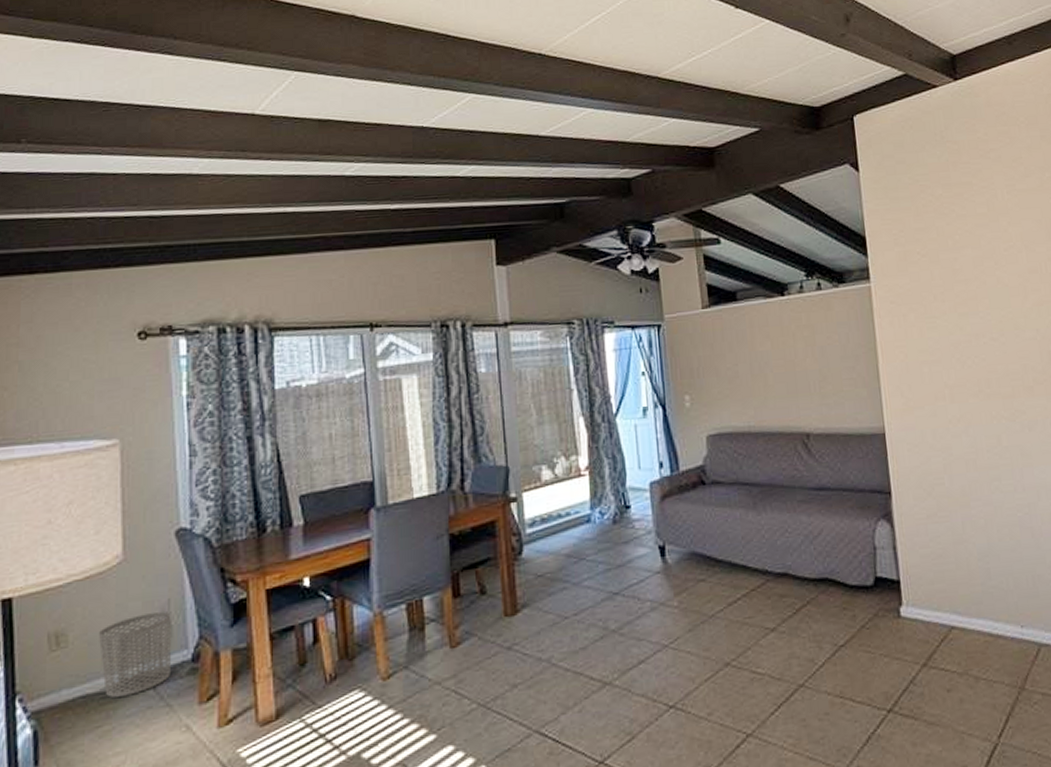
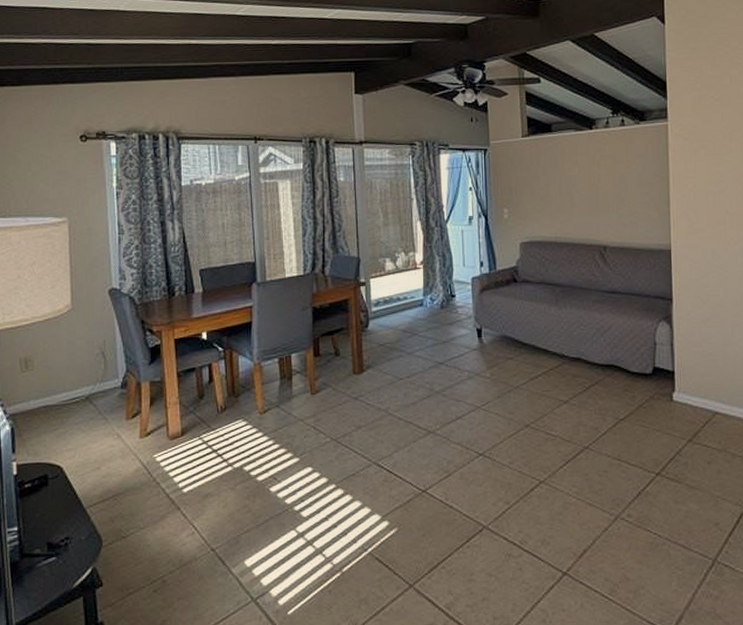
waste bin: present [99,612,171,698] -> none [55,350,106,409]

